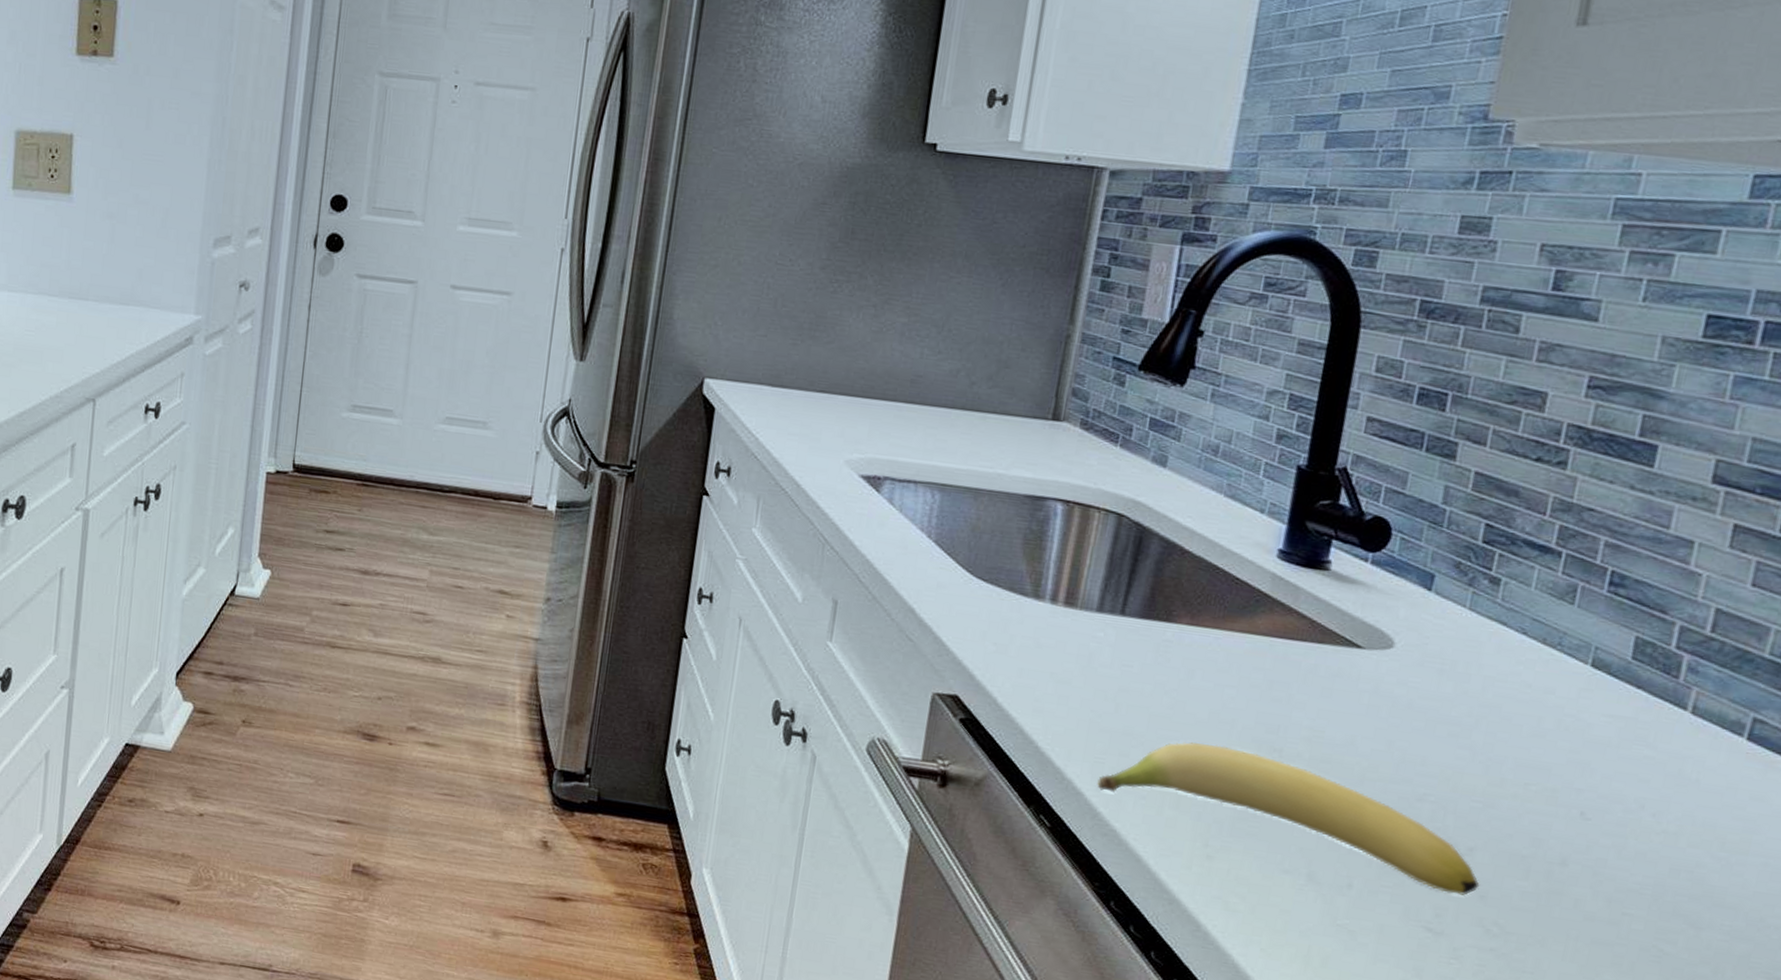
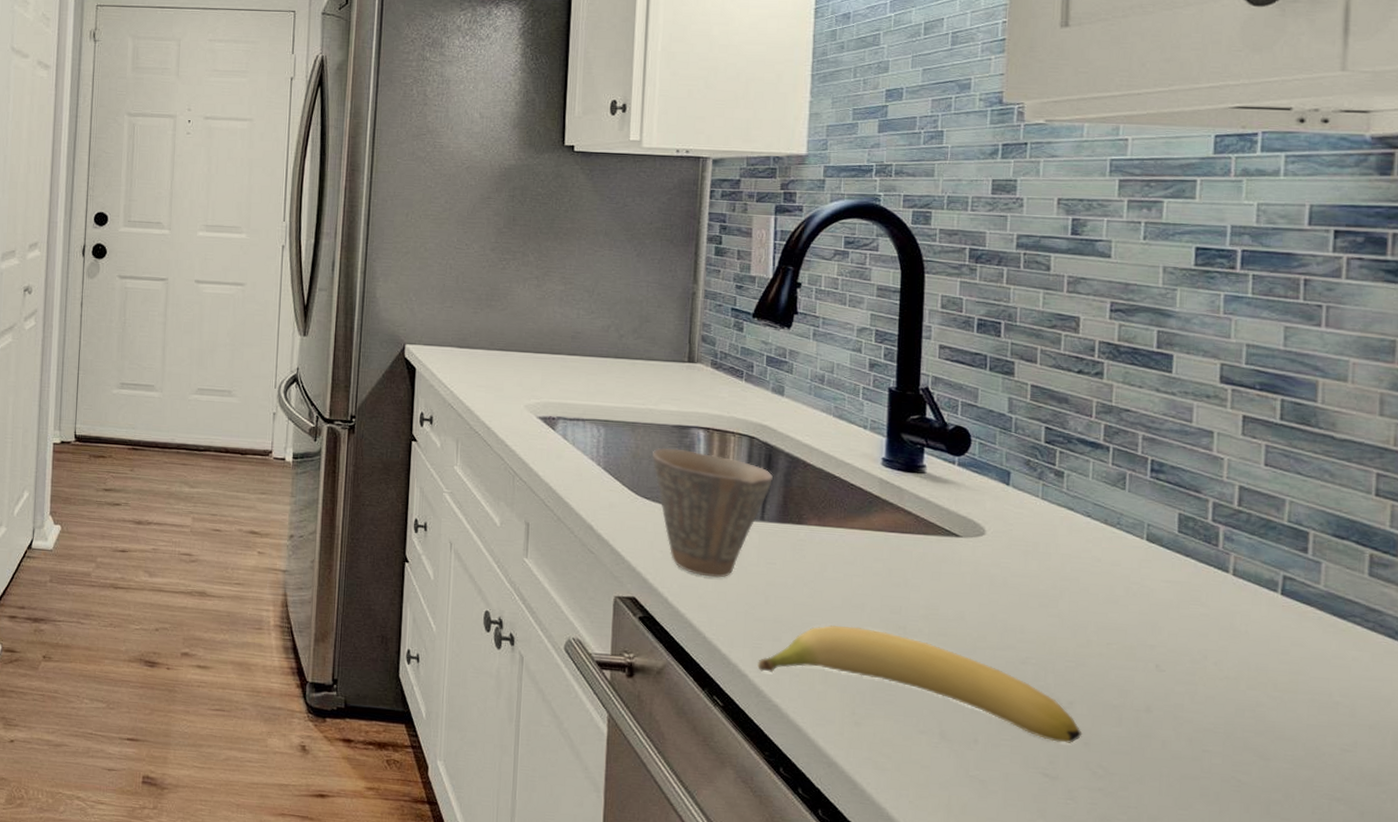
cup: none [995,521,1141,679] -> present [652,447,773,578]

